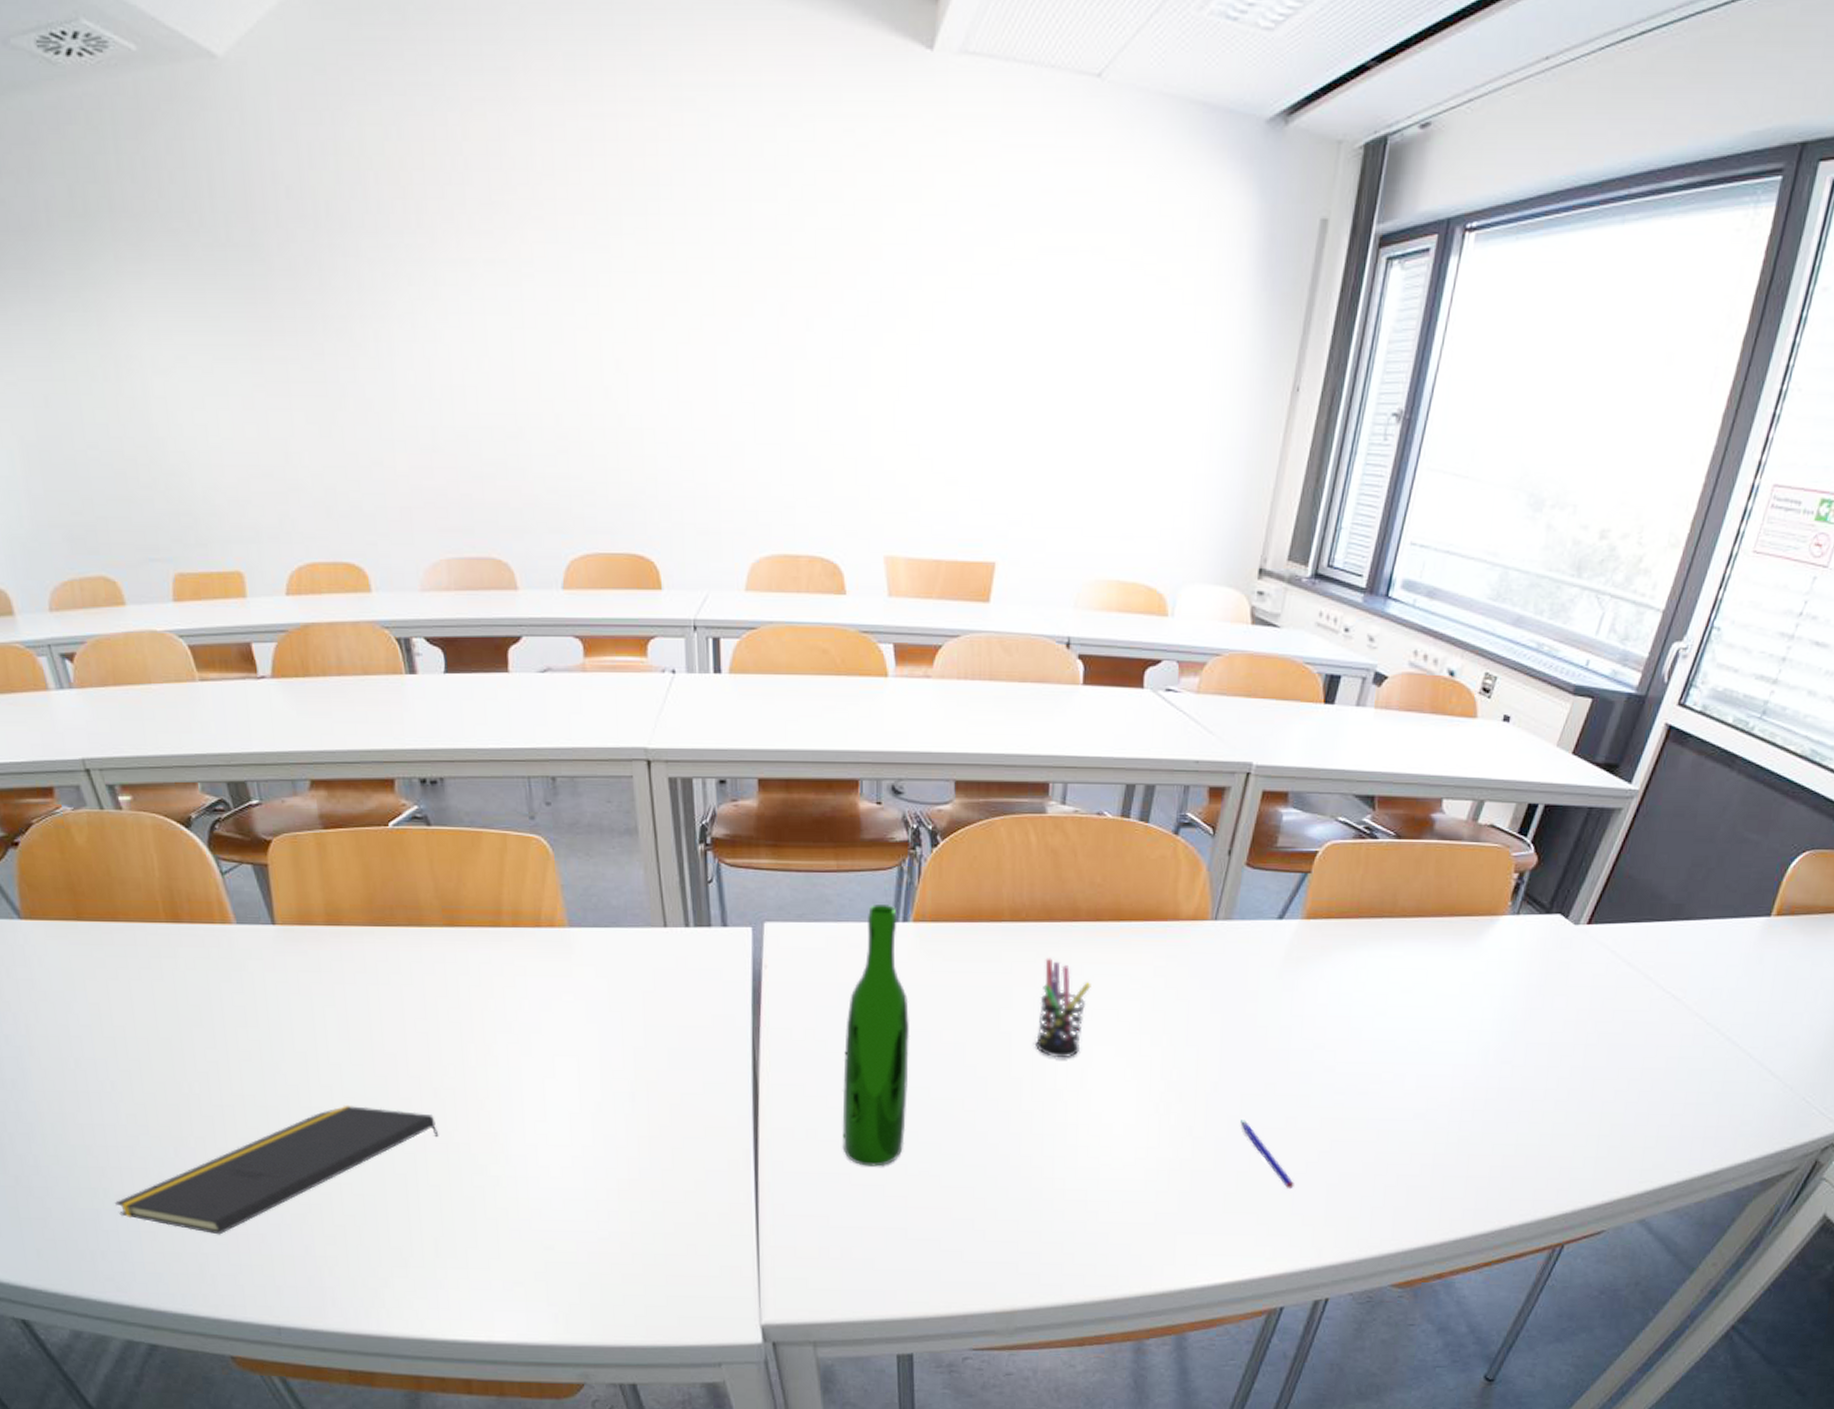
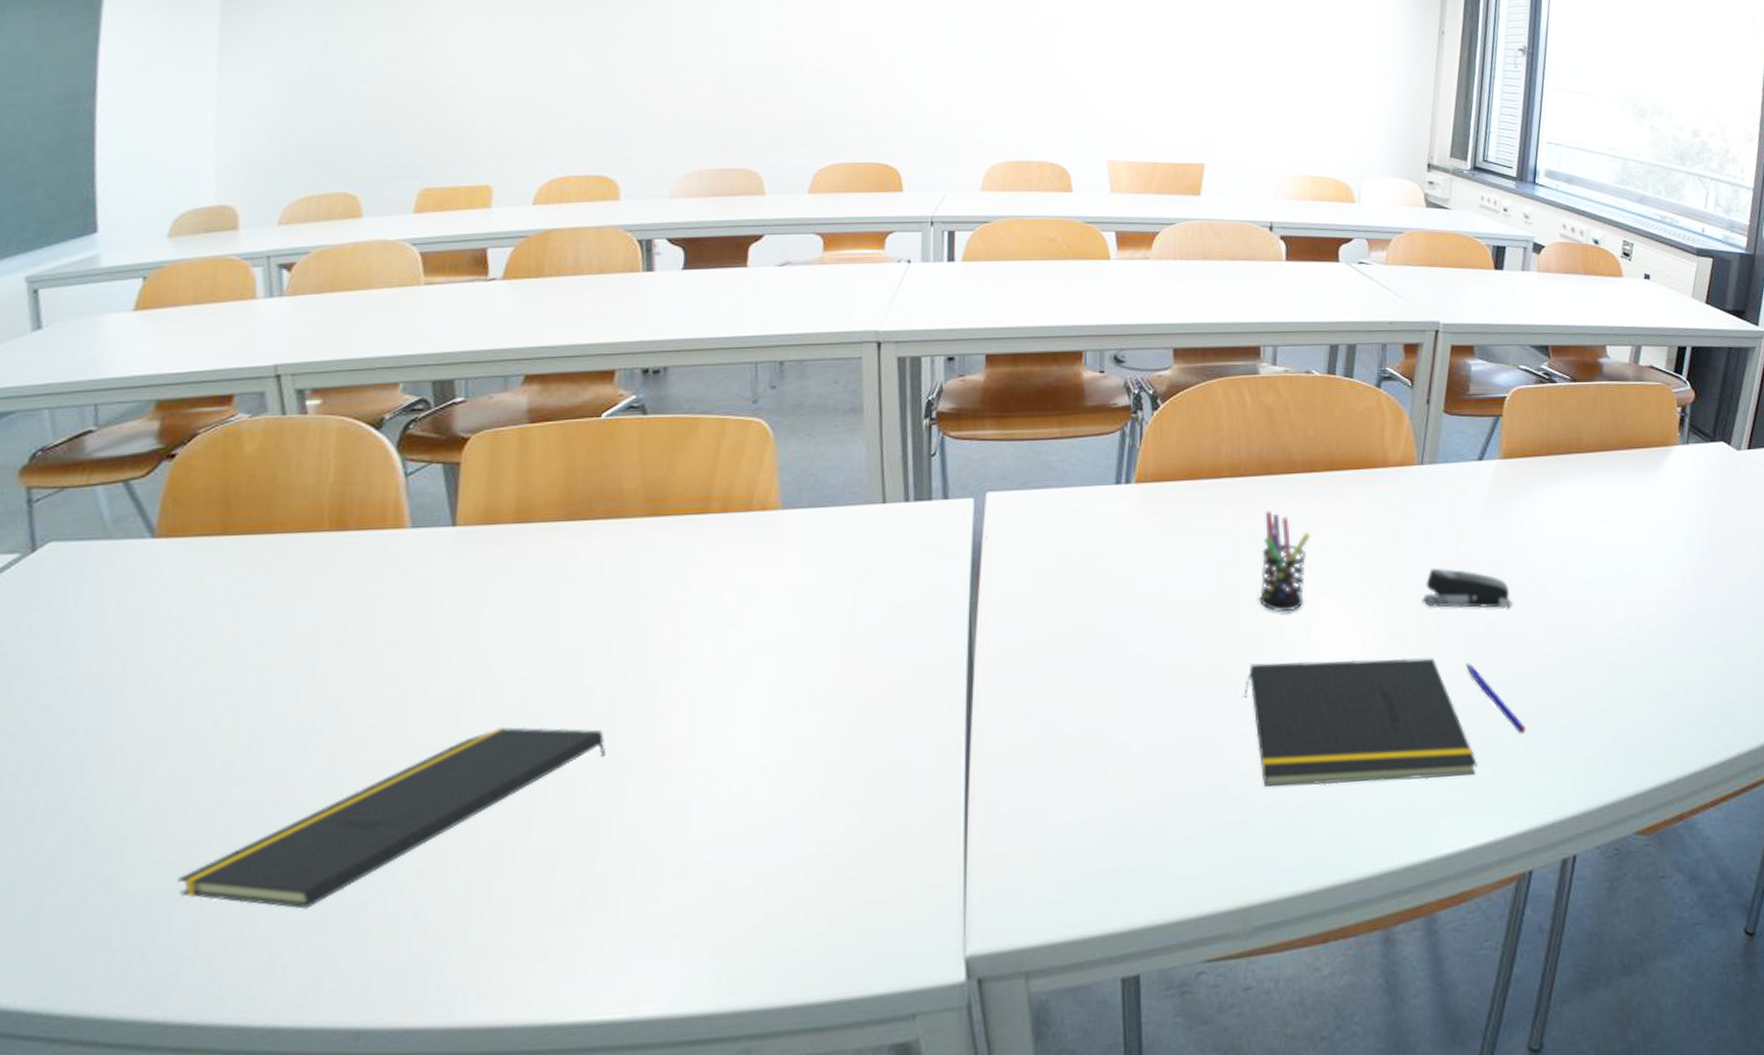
wine bottle: present [842,905,910,1167] -> none [1062,468,1134,749]
notepad: none [1017,1104,1241,1222] -> present [1245,658,1478,788]
stapler: none [1204,1026,1296,1070] -> present [1424,568,1512,608]

